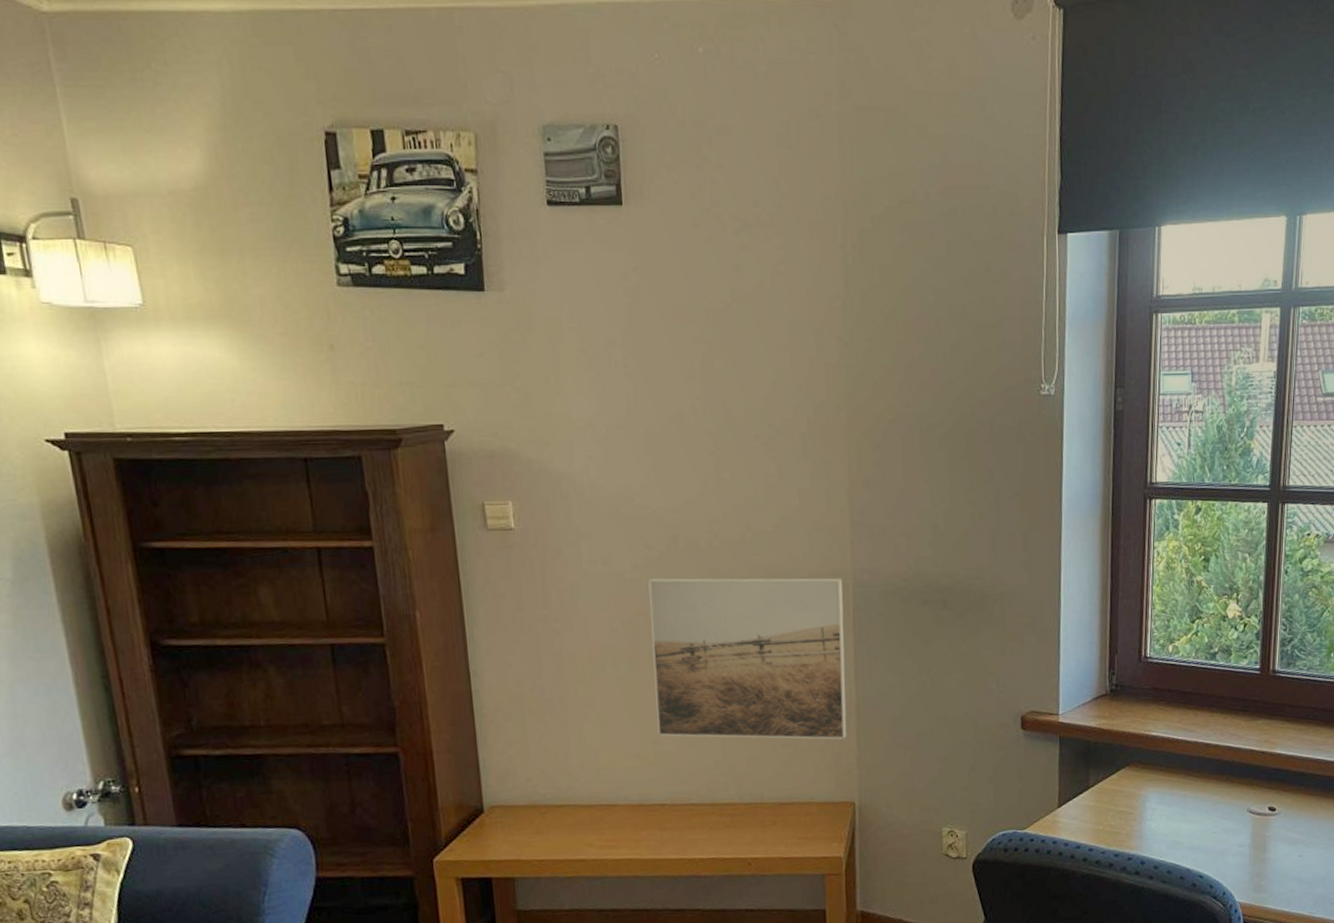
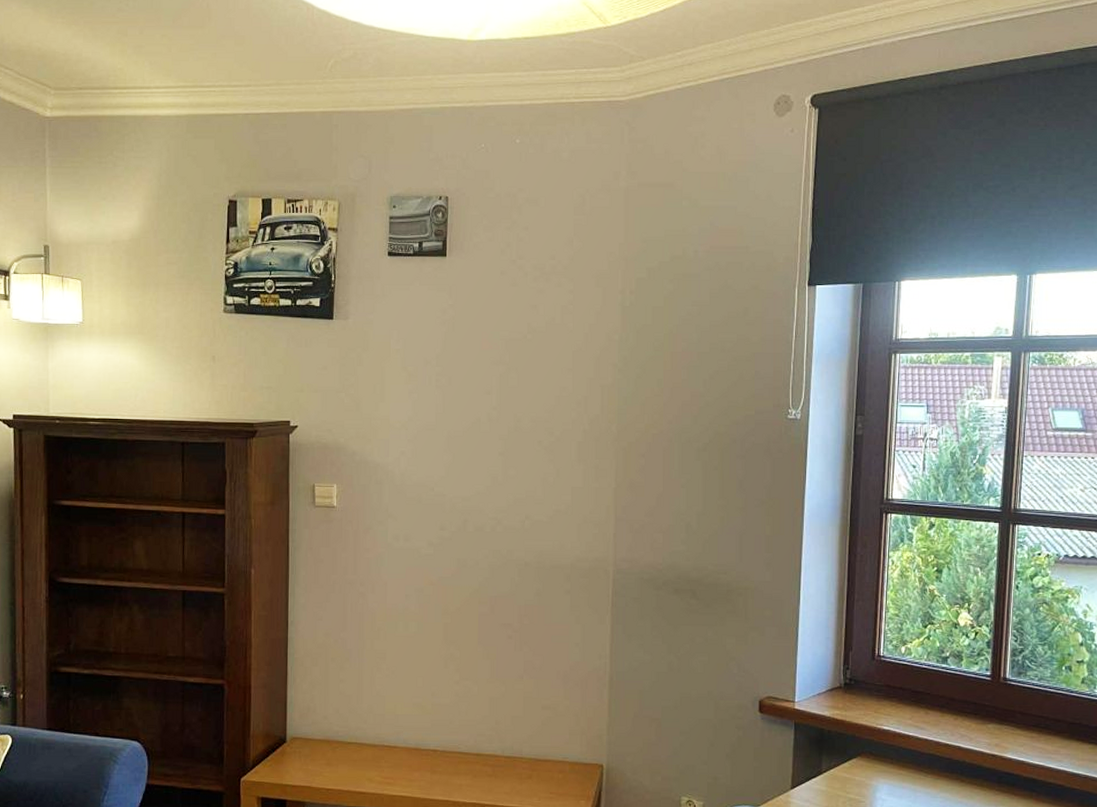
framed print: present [648,577,847,740] -> none [436,555,605,707]

